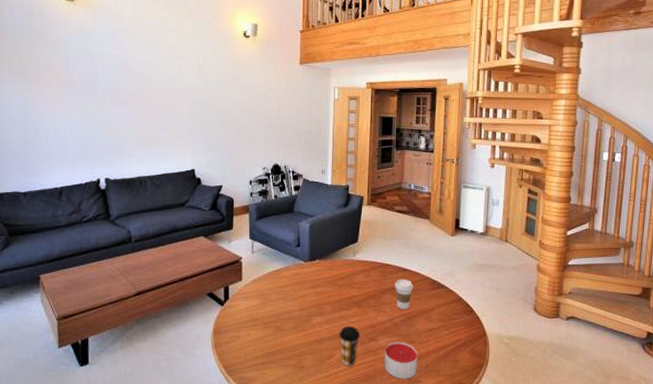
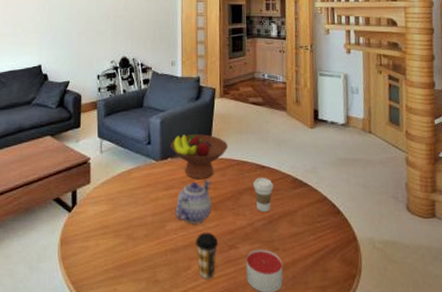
fruit bowl: none [319,238,373,280] -> present [170,134,228,180]
teapot: none [321,280,356,320] -> present [175,179,213,225]

